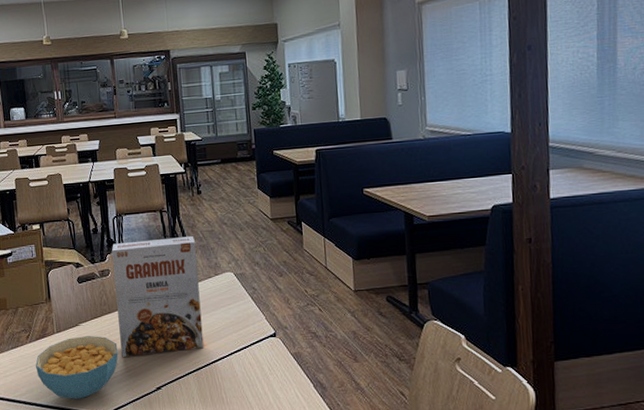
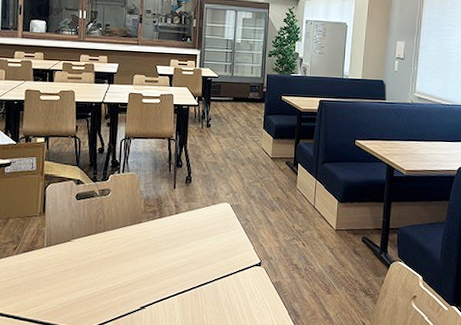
cereal bowl: present [36,336,118,399] -> none [19,252,108,314]
cereal box: present [111,236,204,357] -> none [110,164,199,276]

